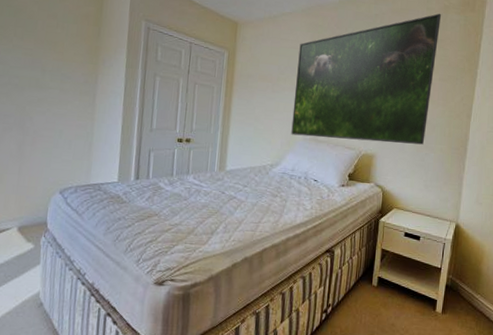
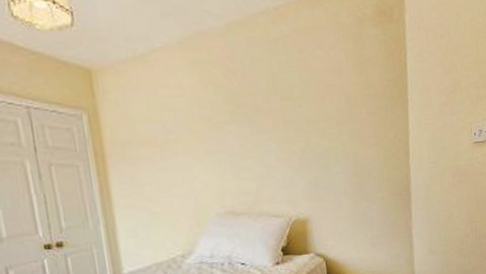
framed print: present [291,13,441,145] -> none [185,29,363,212]

